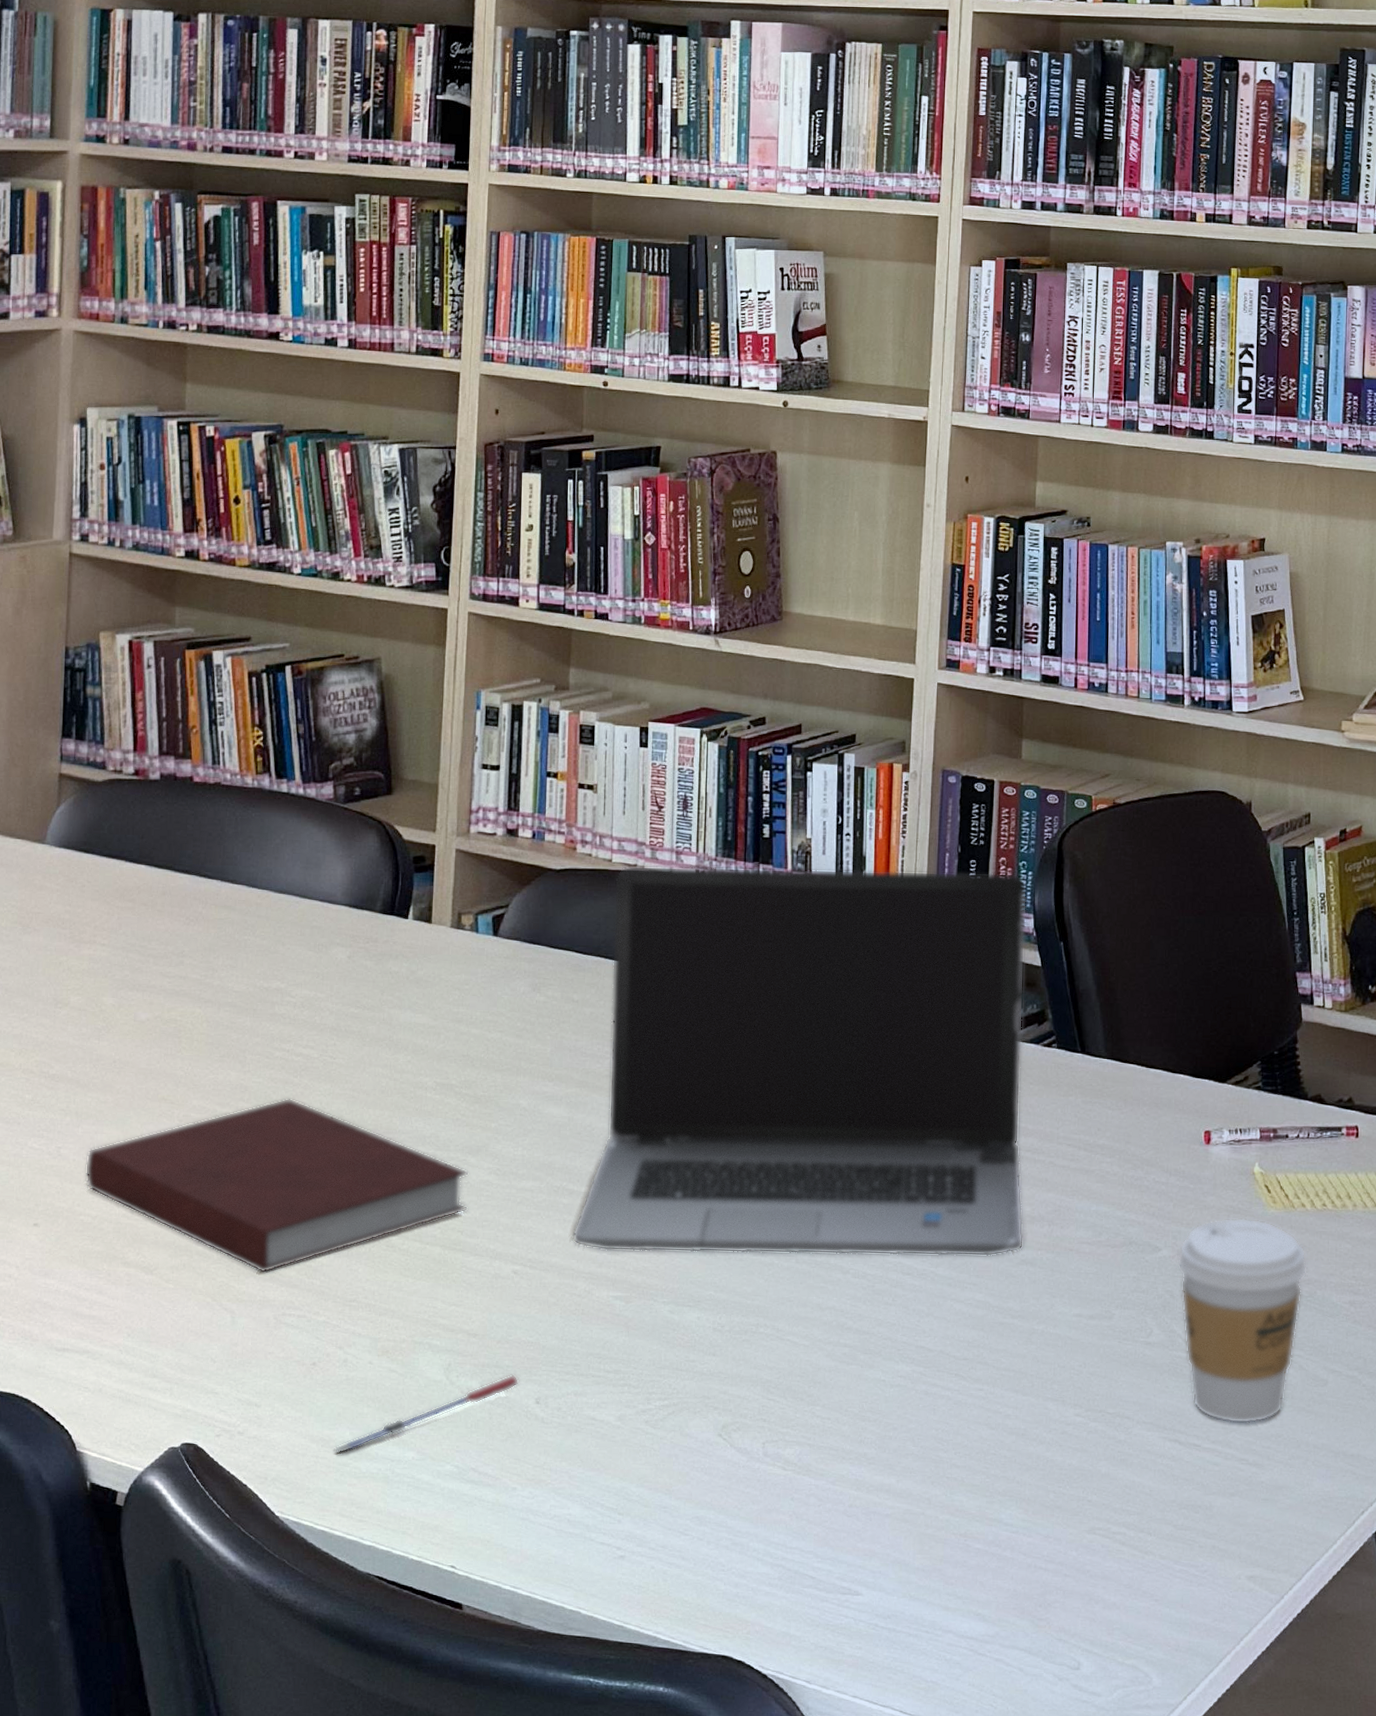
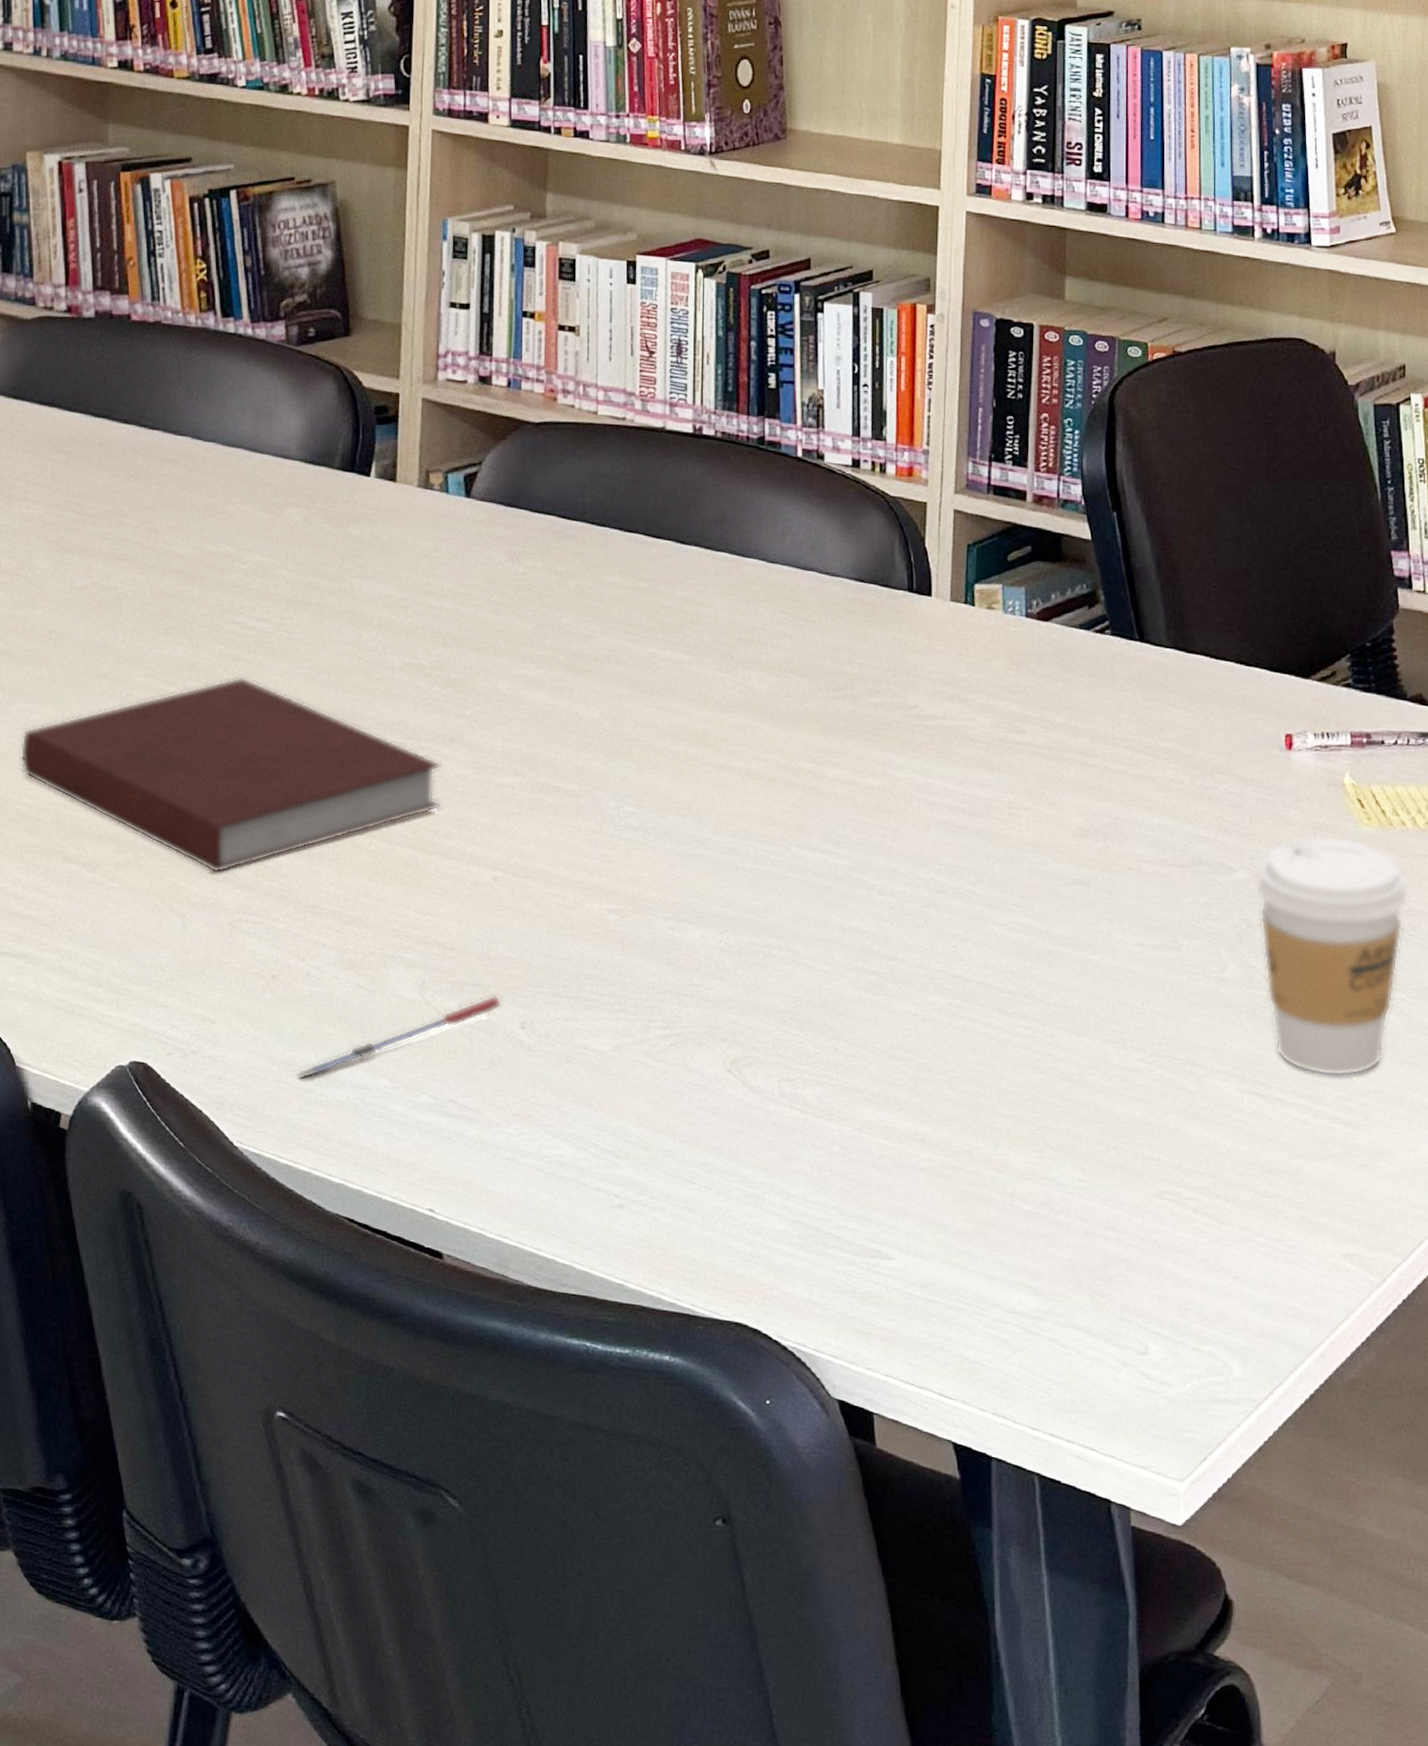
laptop computer: present [572,865,1028,1257] -> none [559,419,1076,875]

